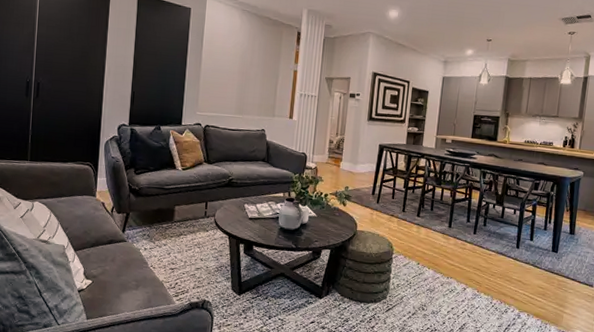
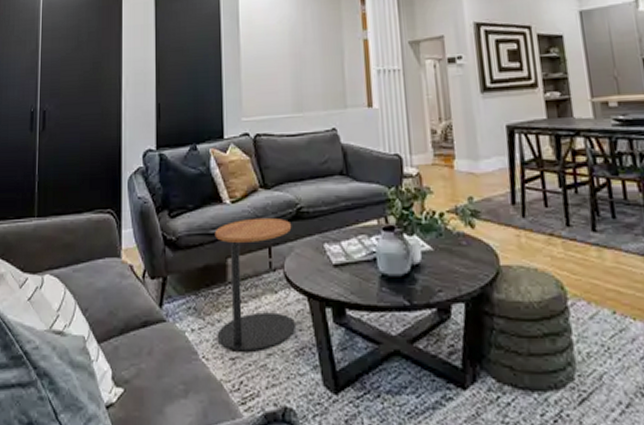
side table: none [162,182,224,266] -> present [214,217,297,352]

